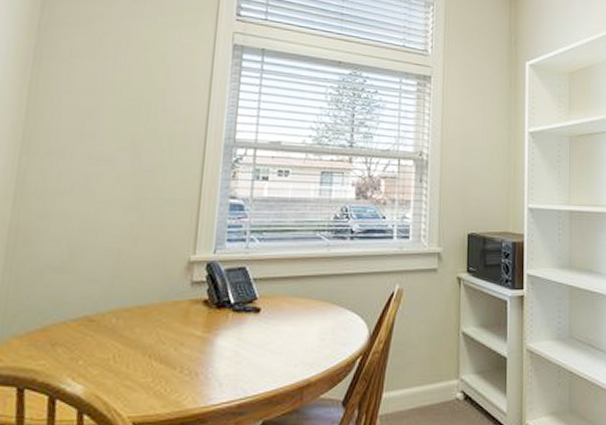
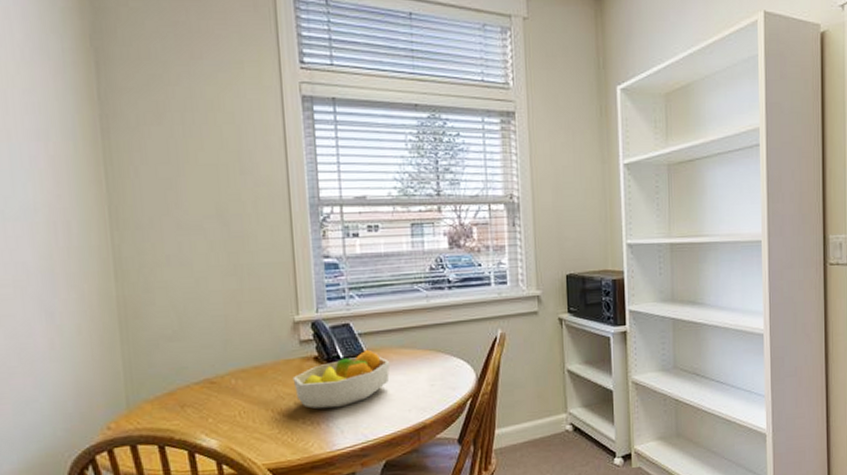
fruit bowl: none [177,296,282,358] -> present [292,349,391,410]

